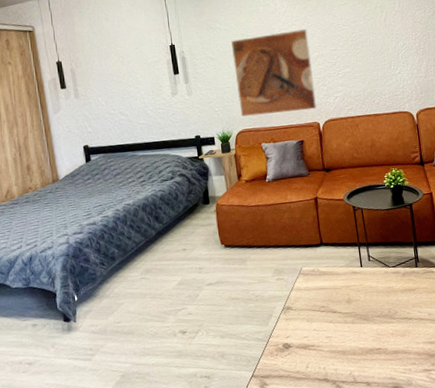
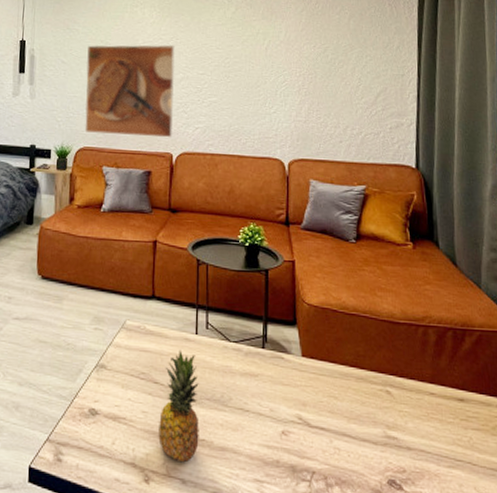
fruit: none [340,282,376,370] -> present [158,350,199,462]

